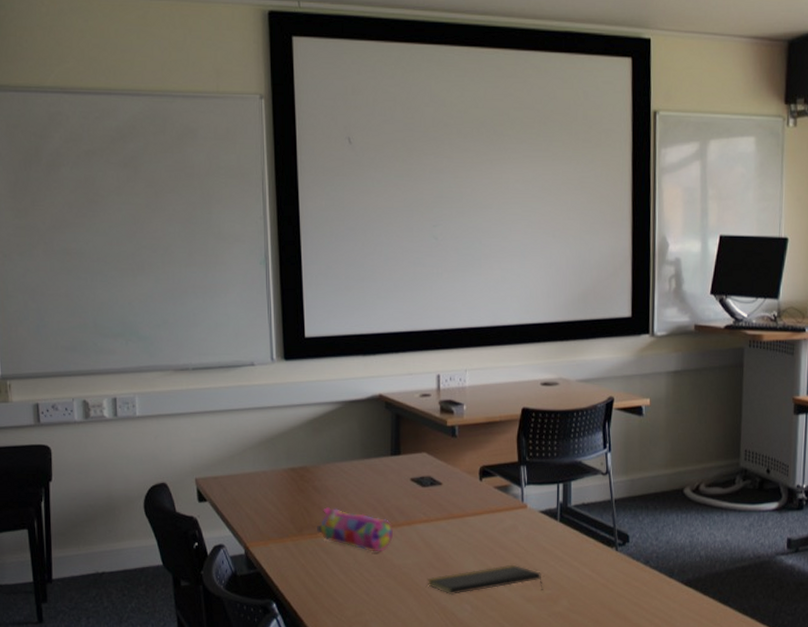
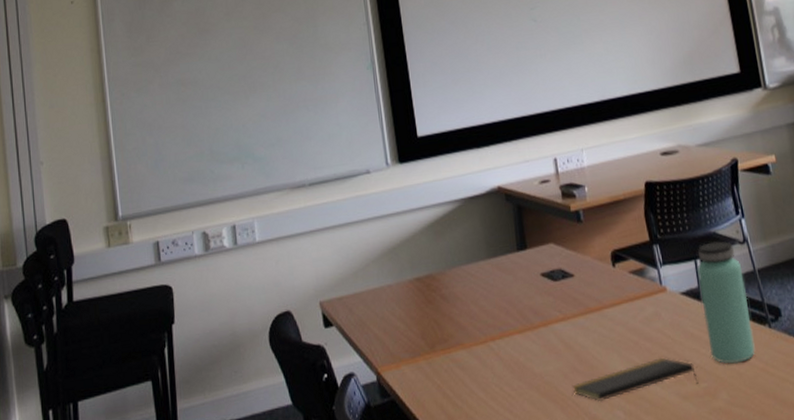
pencil case: present [317,507,394,552] -> none [449,317,530,362]
bottle: none [557,470,601,577] -> present [696,241,755,364]

